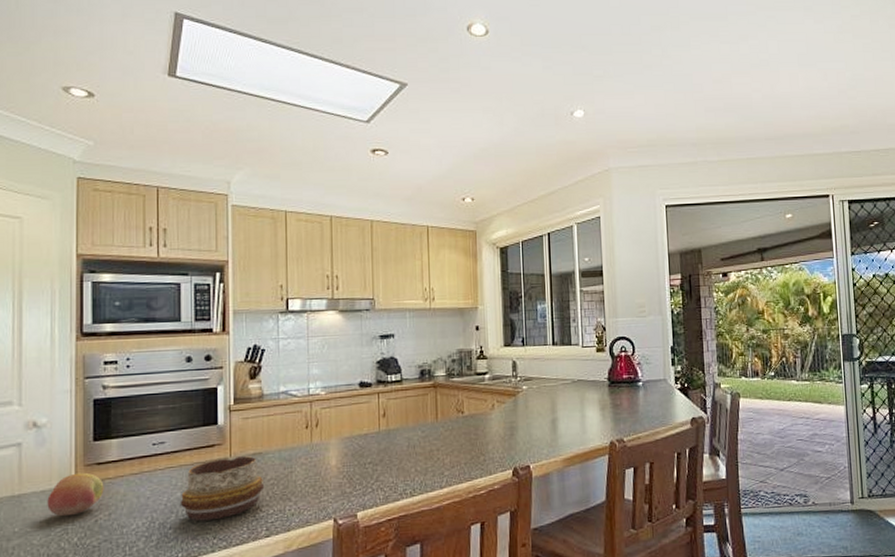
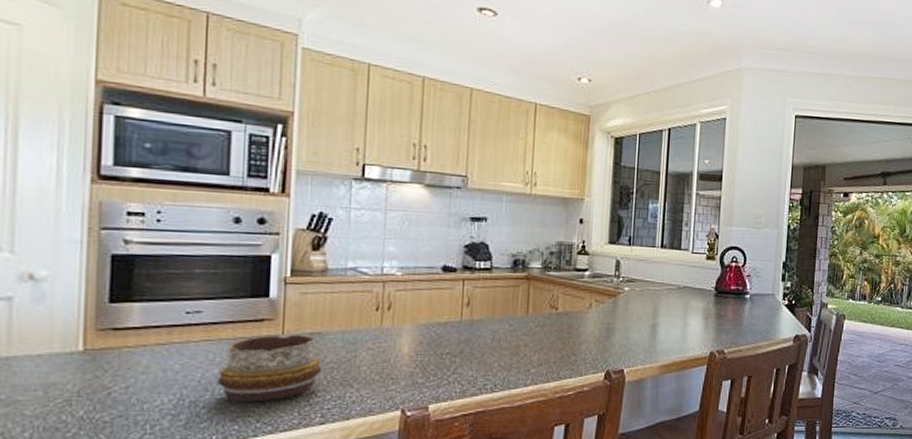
fruit: present [47,472,104,517] -> none [45,337,121,386]

